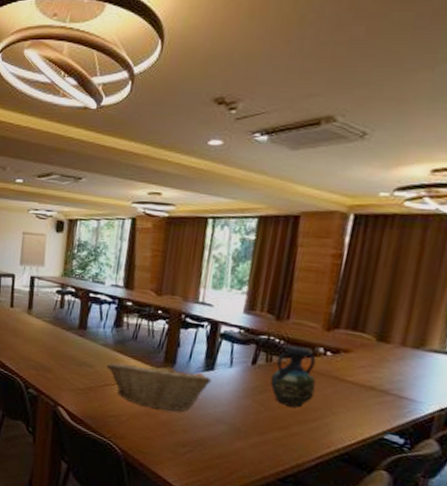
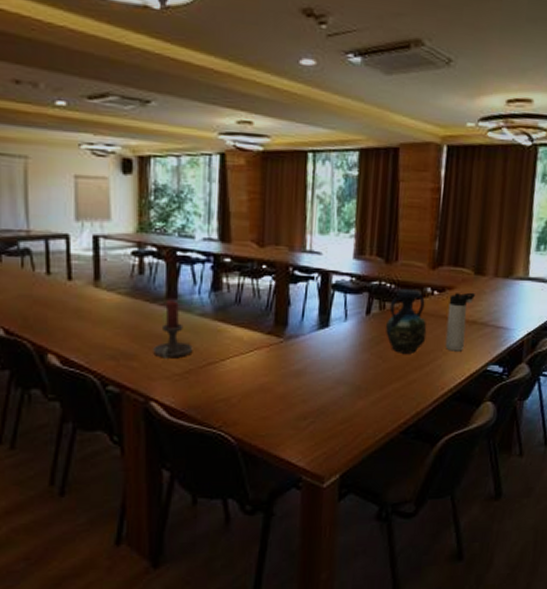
candle holder: none [64,330,95,376] -> present [153,301,193,359]
fruit basket: present [106,362,212,412] -> none [207,327,328,382]
thermos bottle: none [335,356,377,415] -> present [445,292,476,351]

